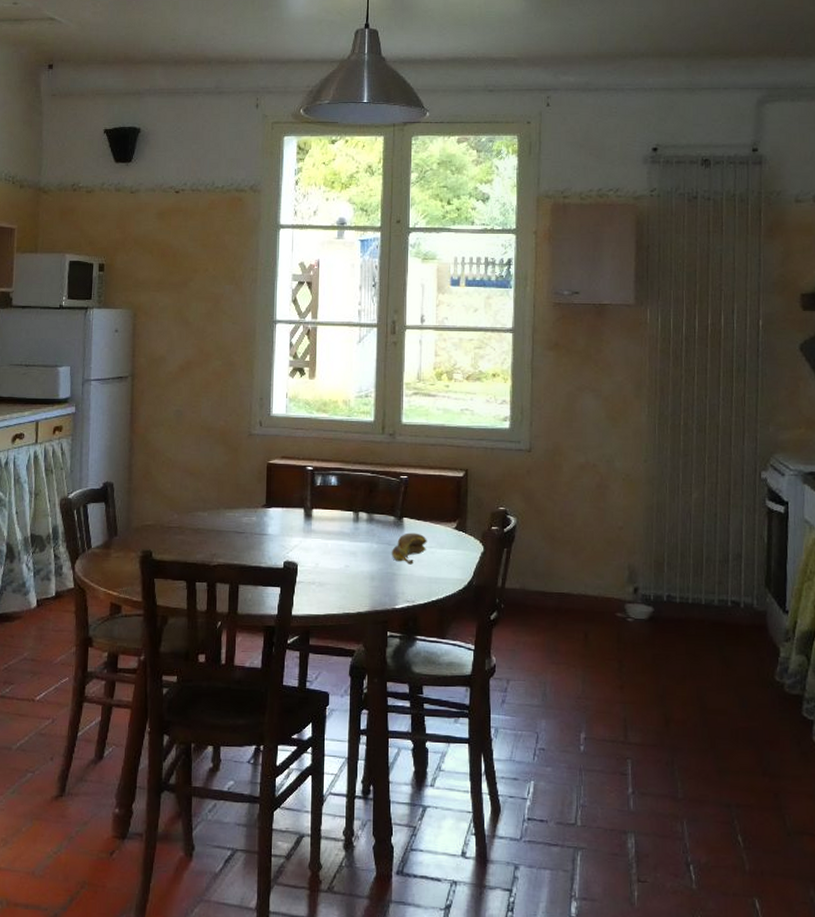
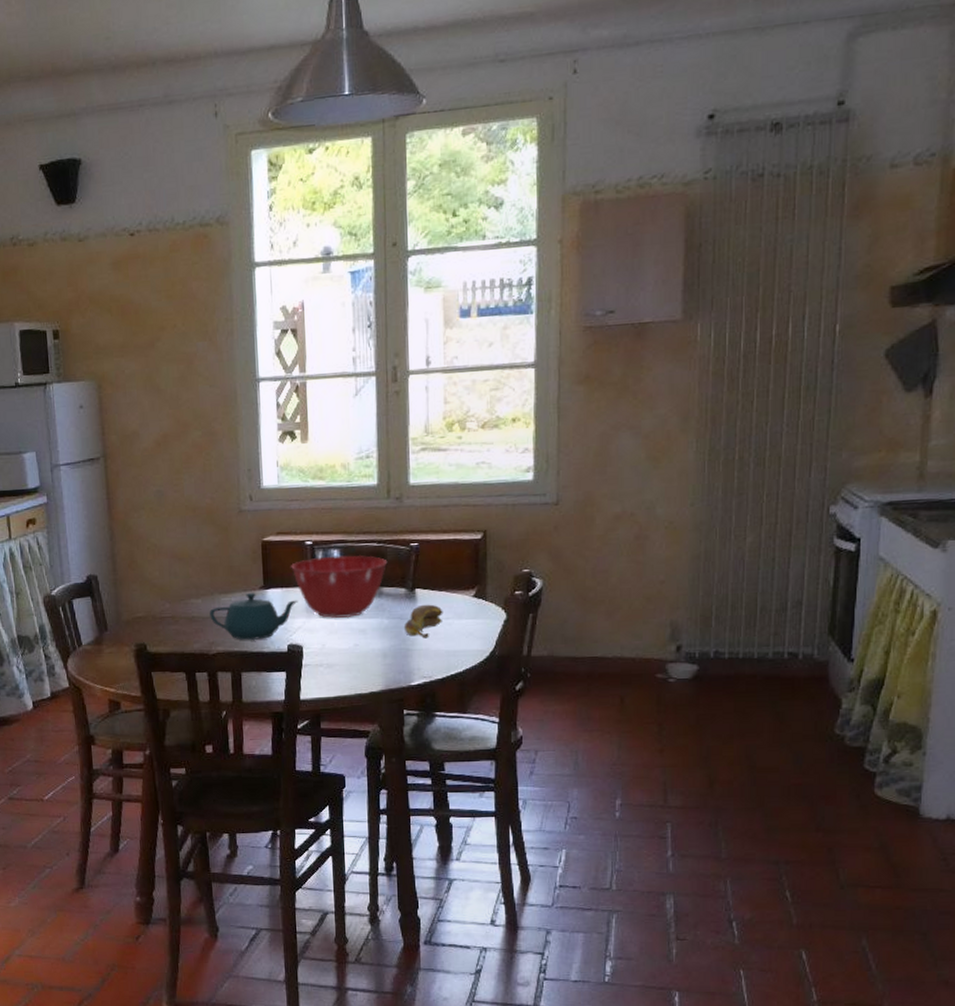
teapot: none [214,509,296,555] -> present [209,592,298,640]
mixing bowl: none [292,482,379,540] -> present [291,555,388,618]

